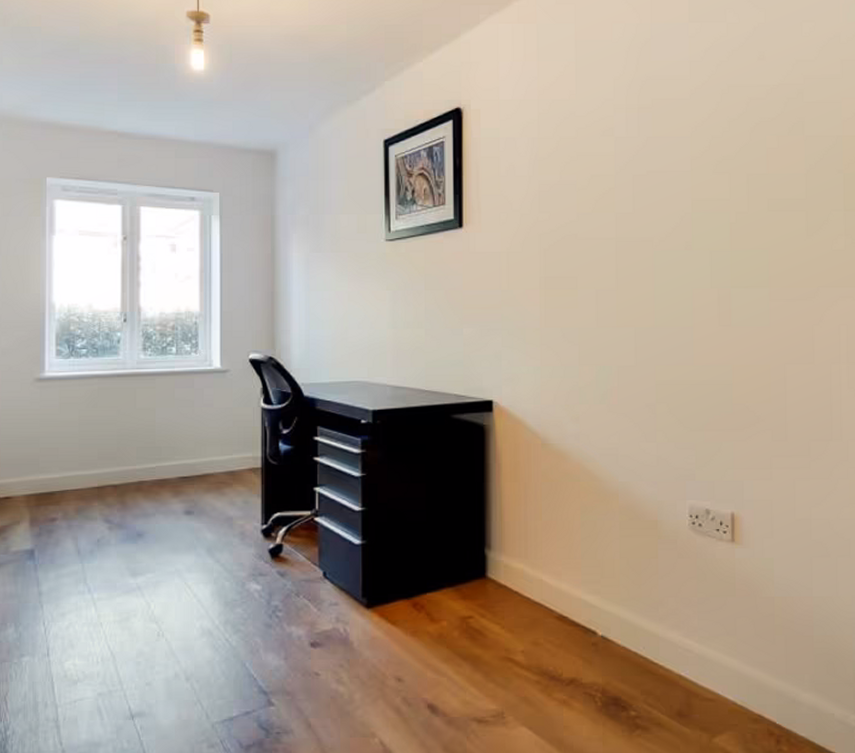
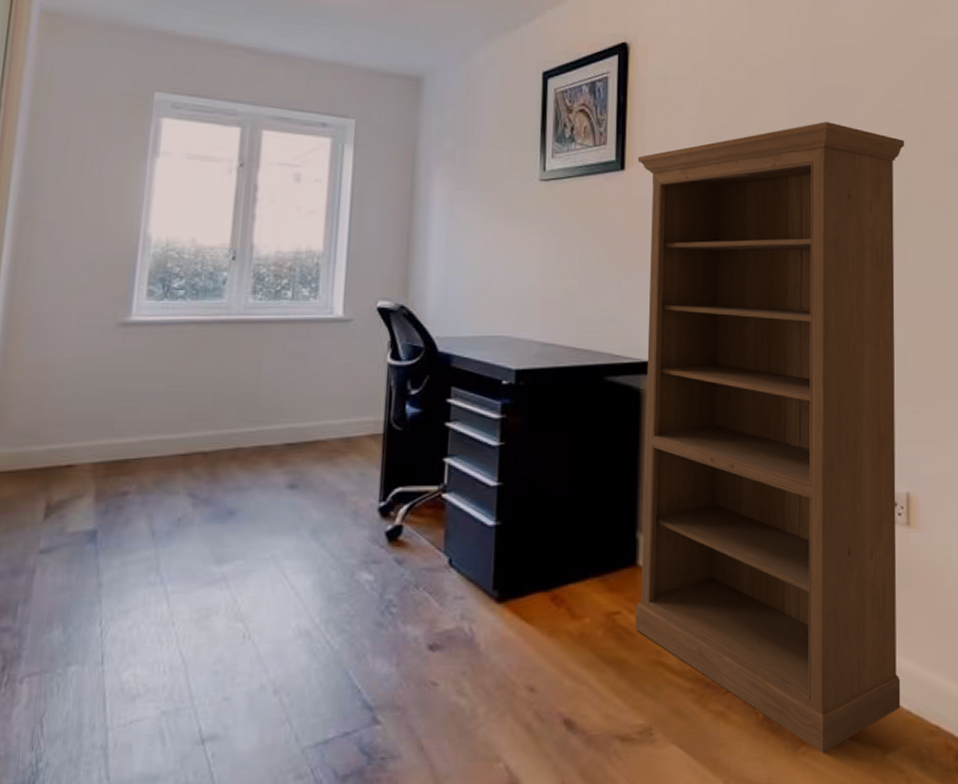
bookshelf: none [474,172,729,736] -> present [635,121,905,753]

